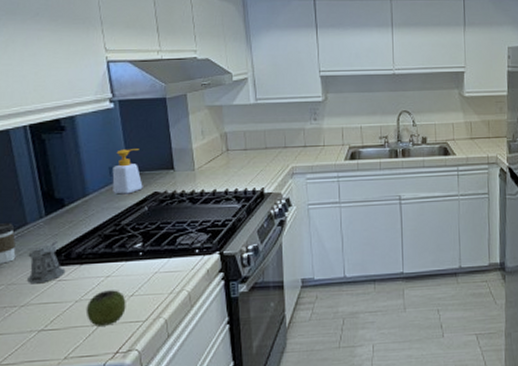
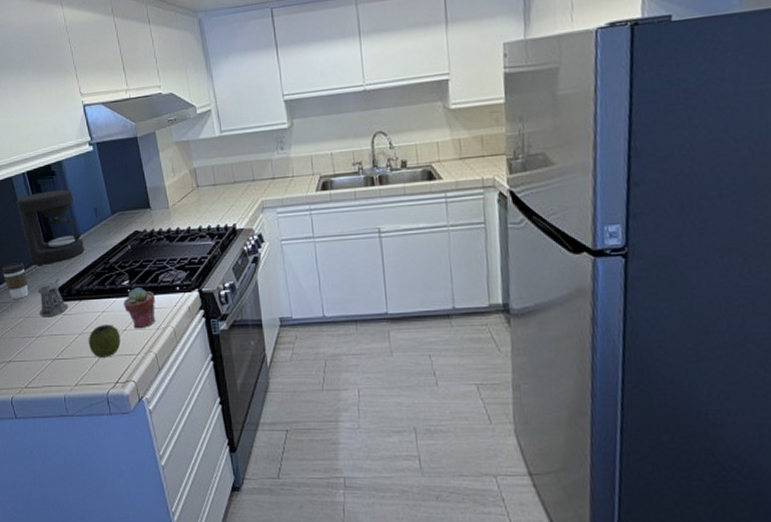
coffee maker: none [11,145,93,227] -> present [16,189,85,265]
soap bottle: present [112,149,143,194] -> none [97,189,125,234]
potted succulent: none [132,250,170,294] -> present [123,287,156,329]

